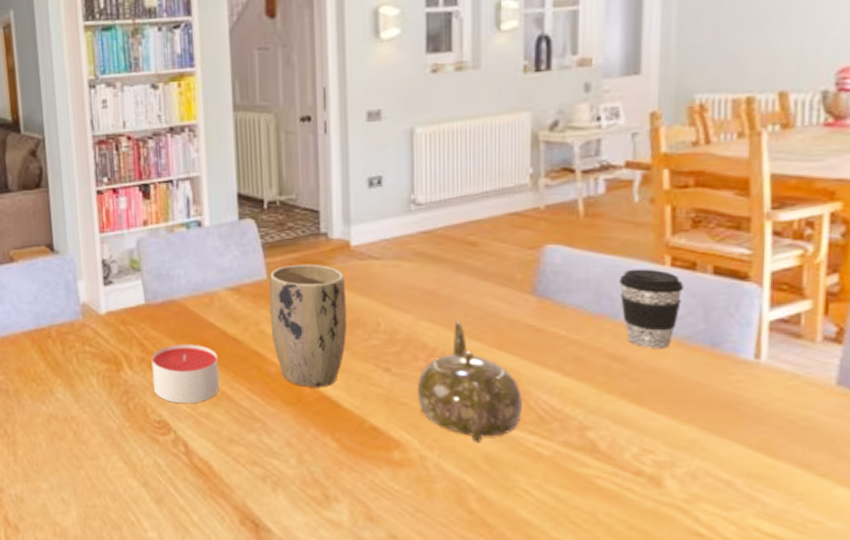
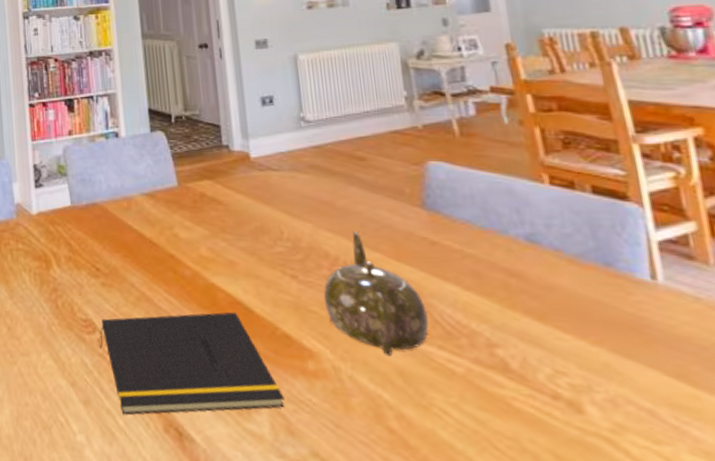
candle: present [151,344,219,404] -> none [77,245,139,304]
notepad: none [175,407,367,511] -> present [100,312,285,415]
plant pot: present [269,264,347,388] -> none [179,173,253,293]
coffee cup: present [619,269,684,348] -> none [502,186,567,265]

